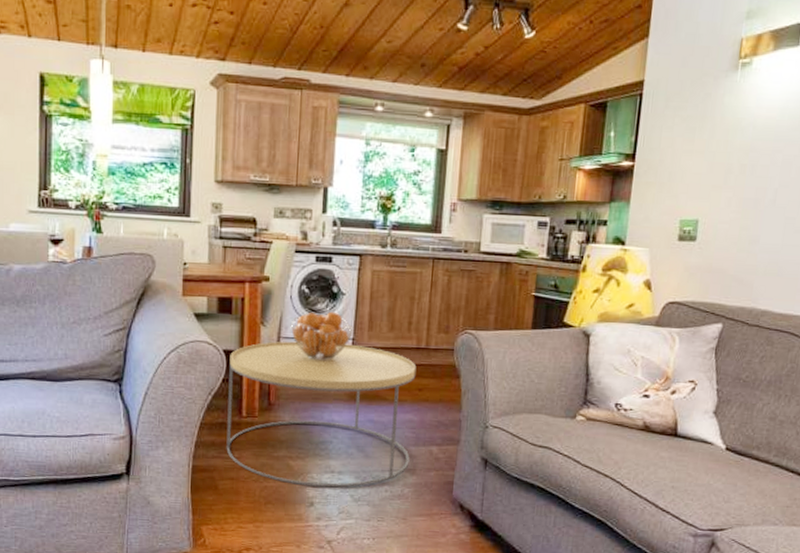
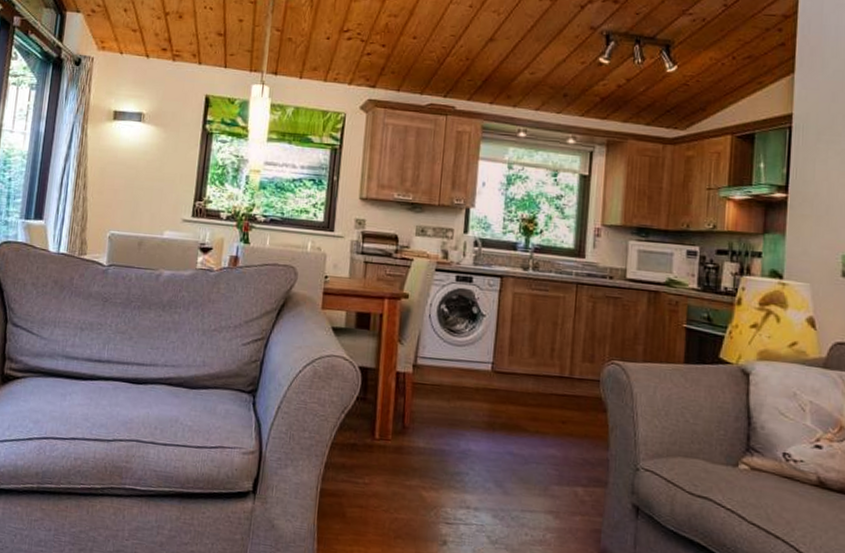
coffee table: present [226,341,417,488] -> none [356,361,560,527]
fruit basket: present [290,311,353,361] -> none [428,333,493,385]

